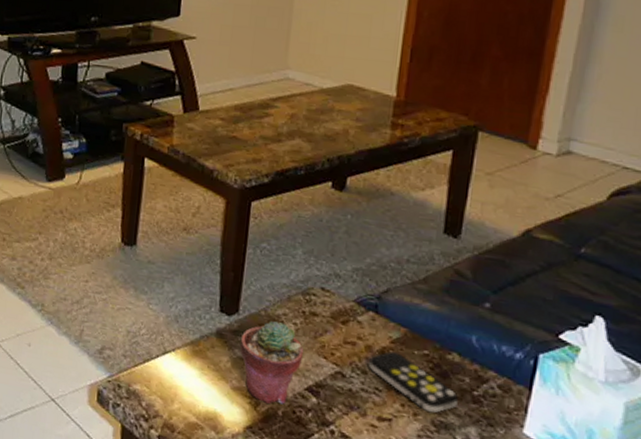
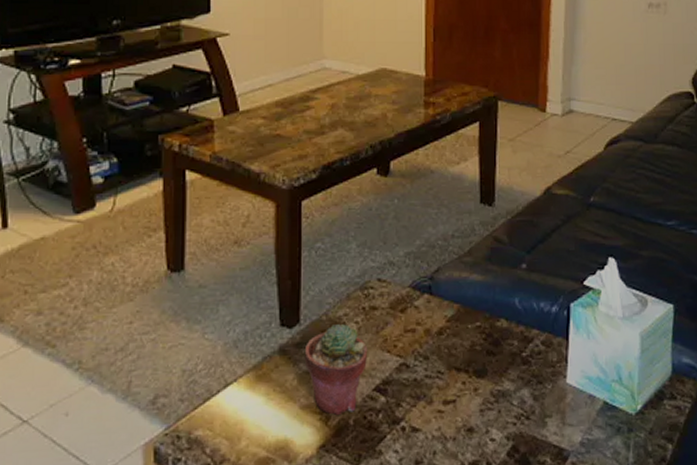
remote control: present [369,351,460,414] -> none [430,331,511,384]

